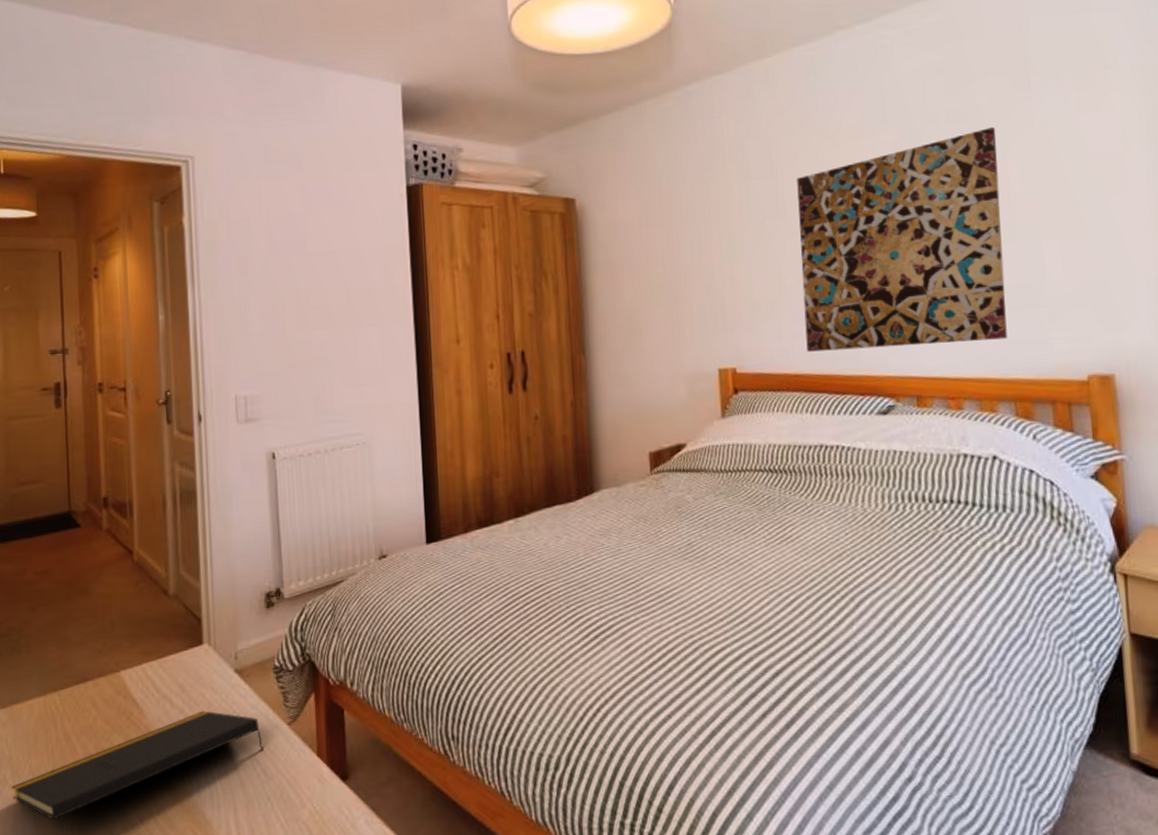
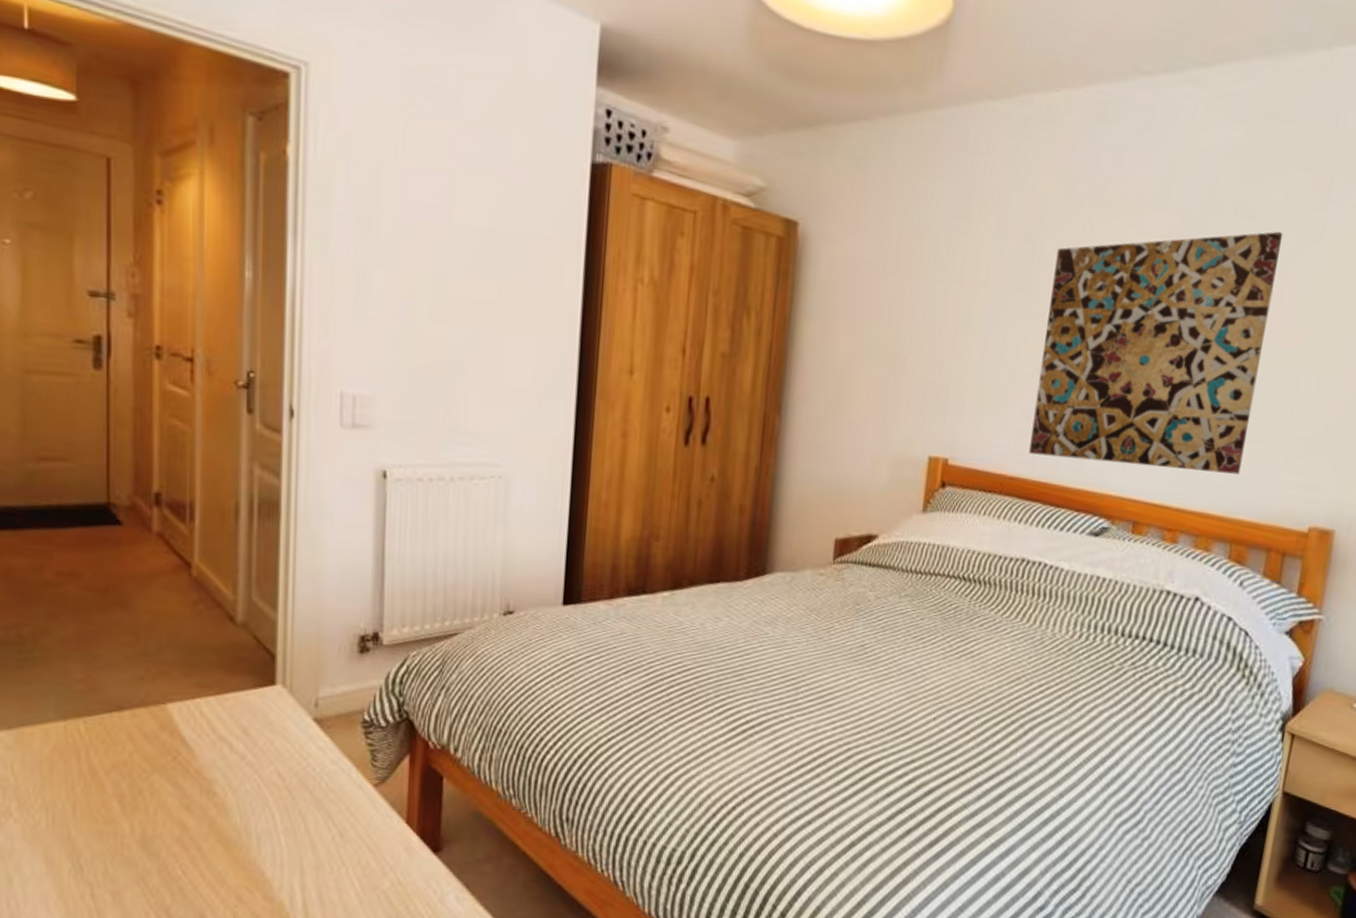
notepad: present [12,710,263,820] -> none [17,759,342,862]

